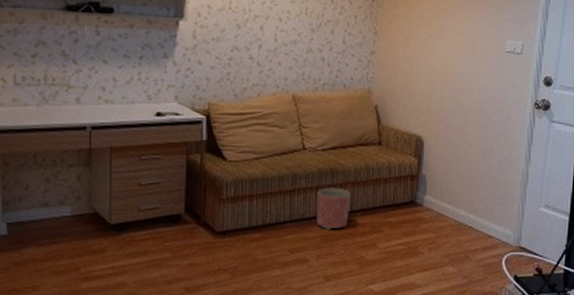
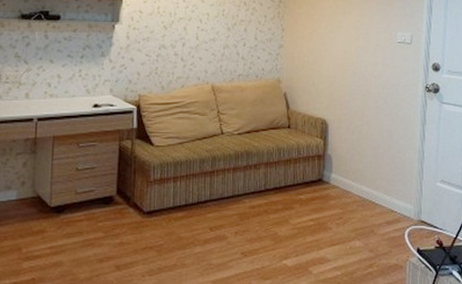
planter: present [316,187,351,230] -> none [234,168,265,208]

